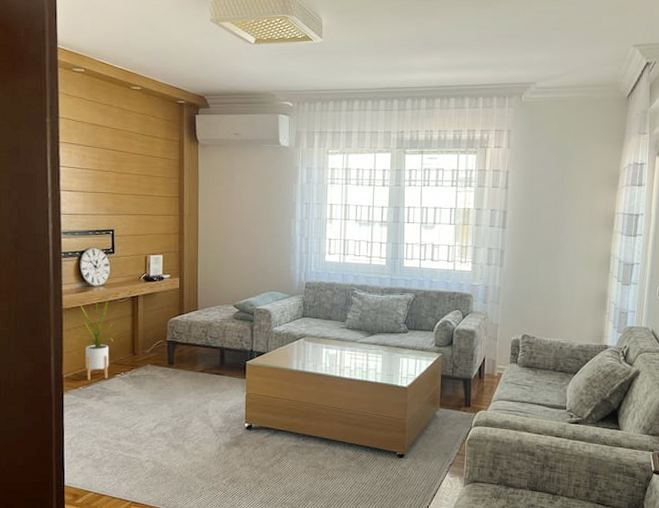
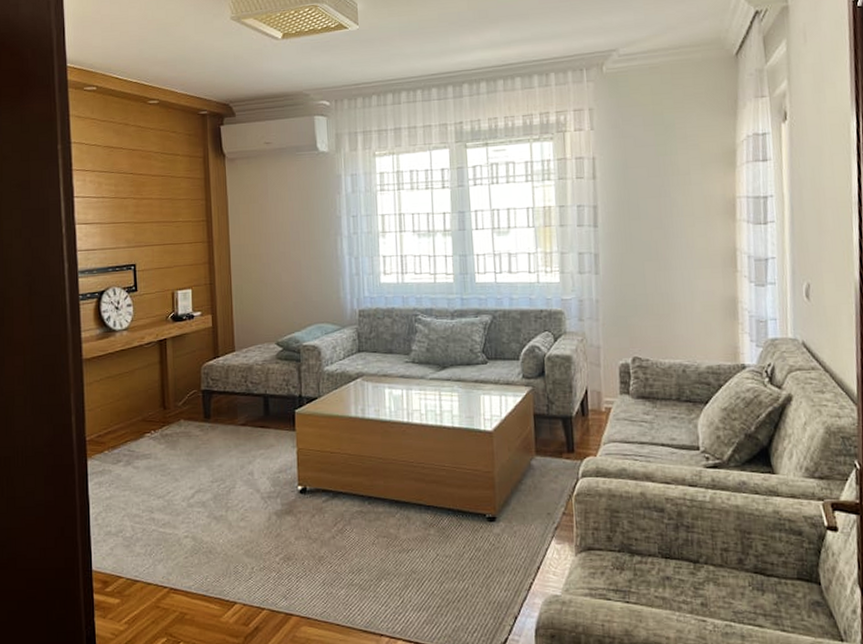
house plant: present [75,298,119,380] -> none [98,344,145,442]

